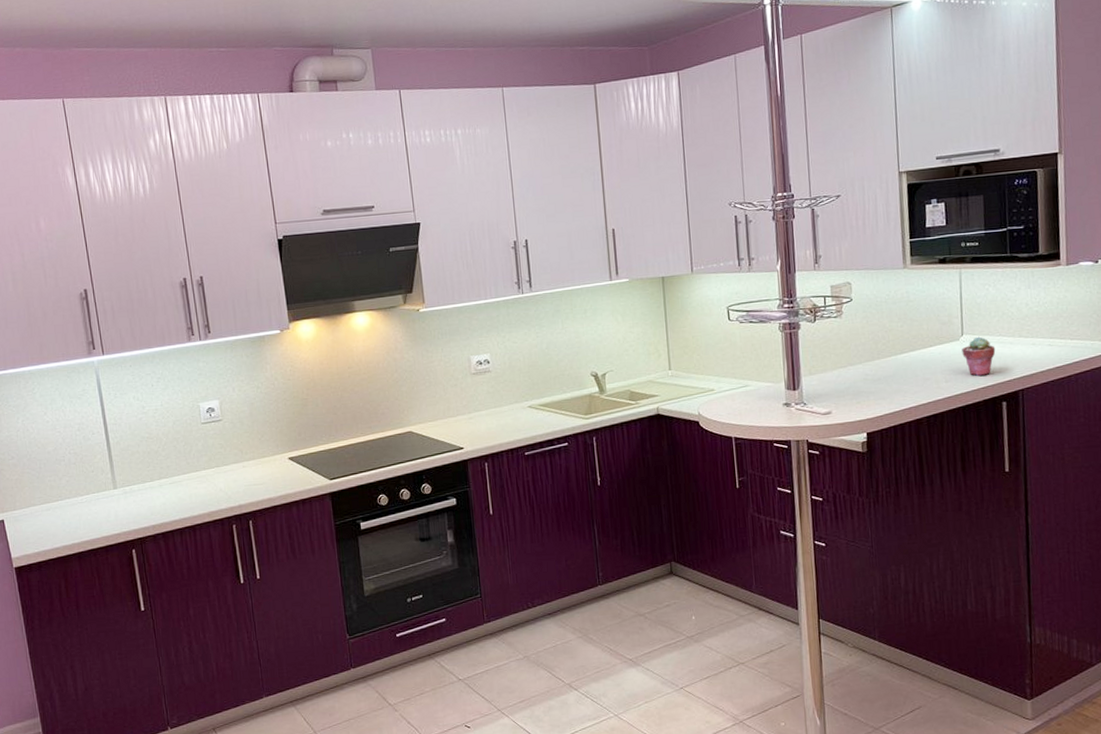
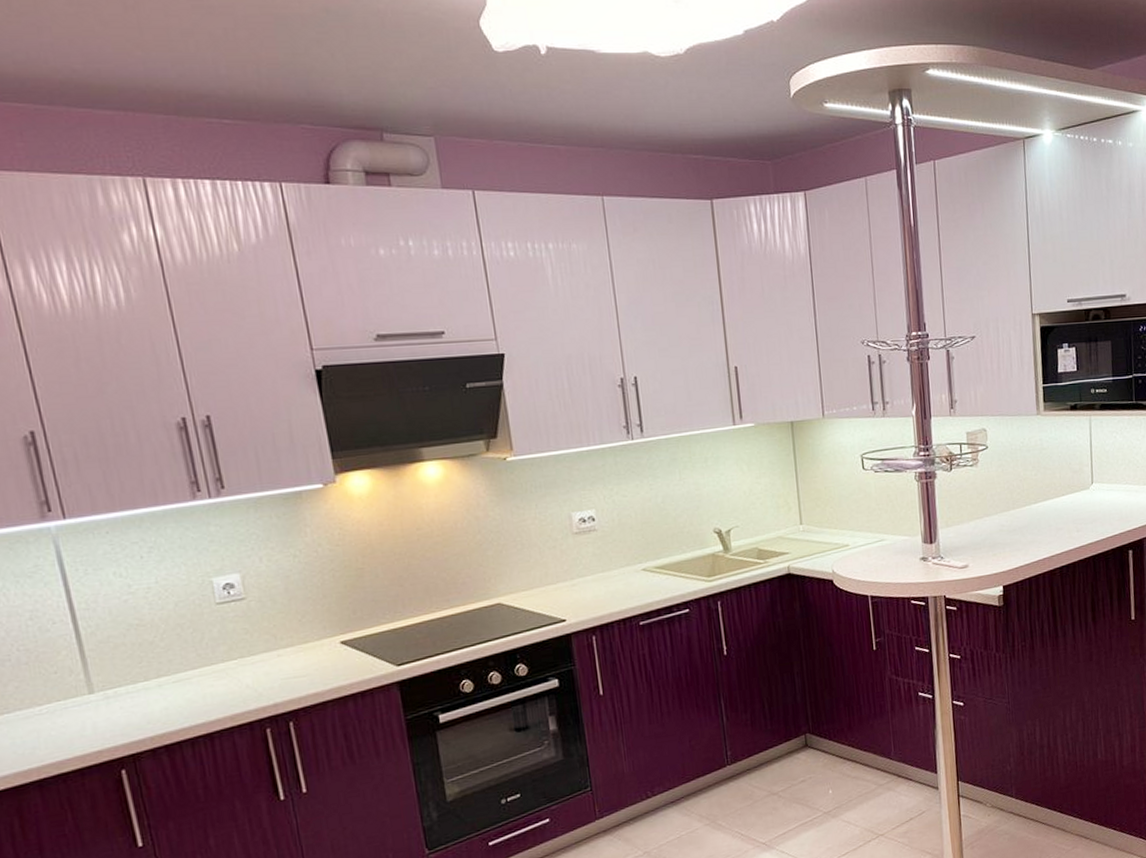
potted succulent: present [962,336,996,376] -> none [1092,485,1123,525]

